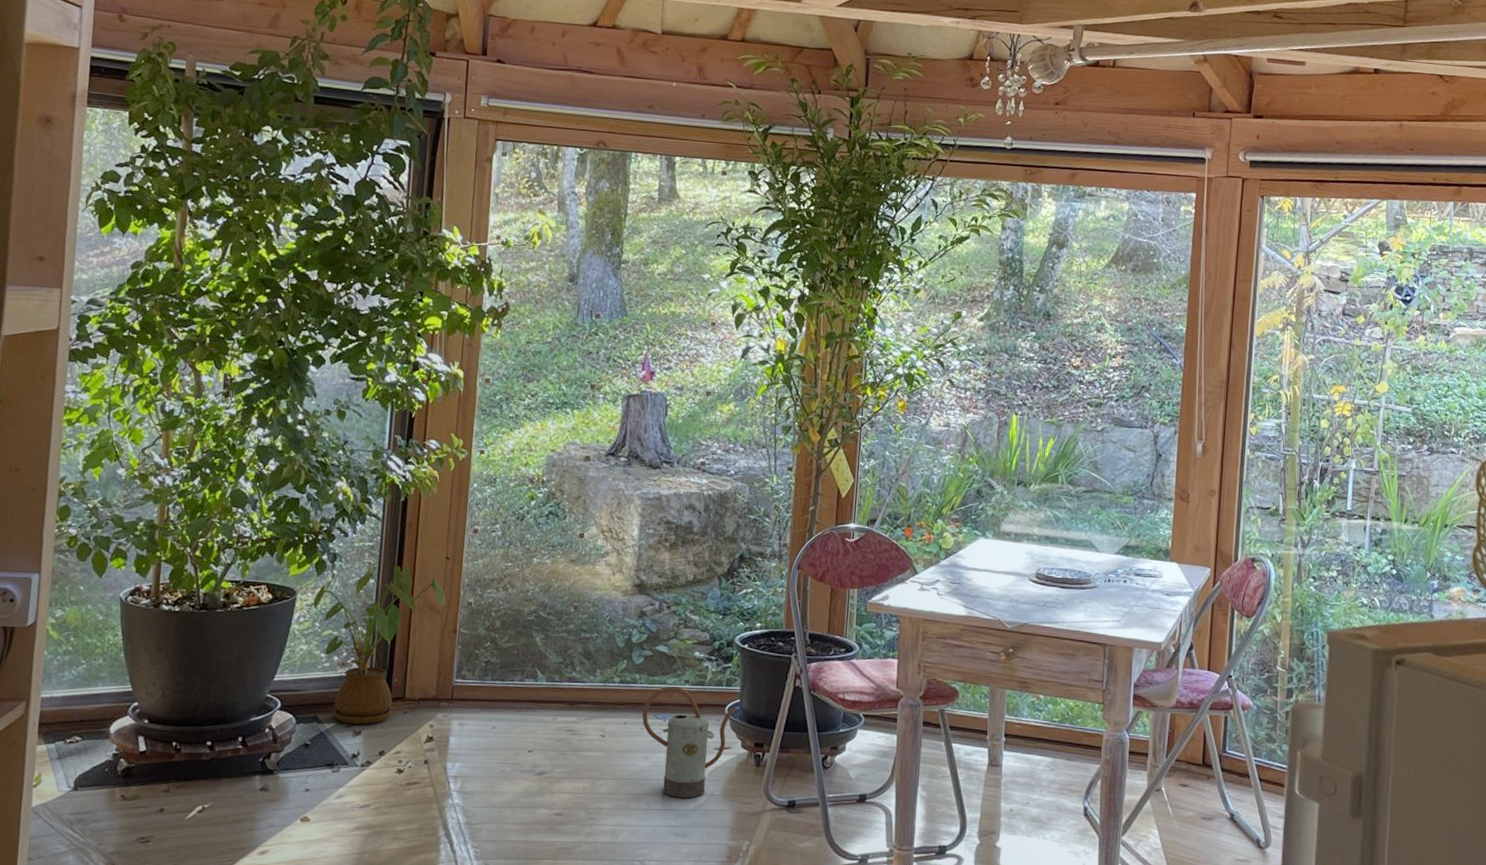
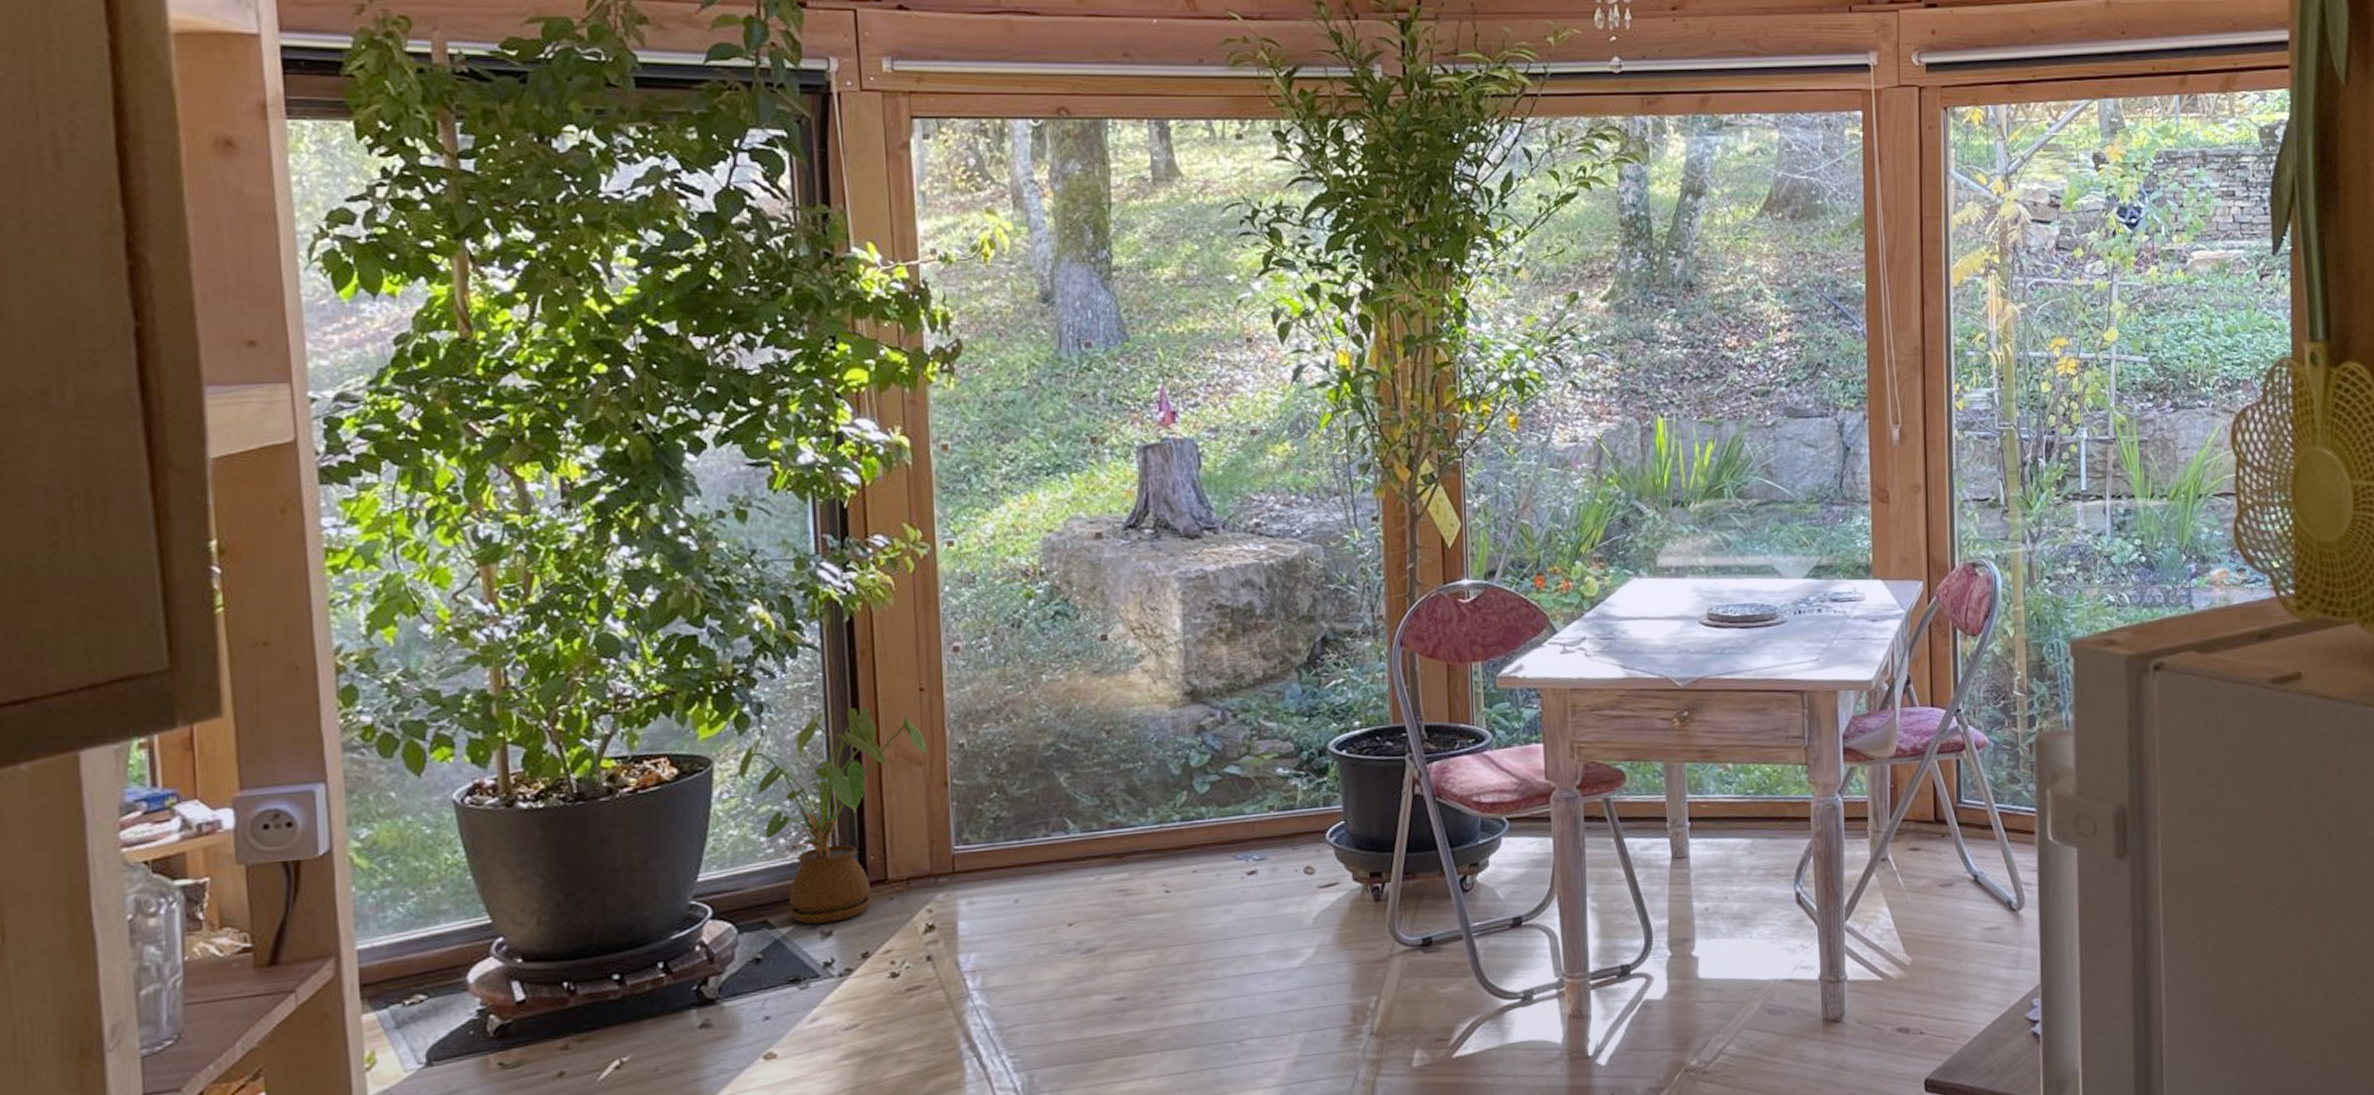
watering can: present [641,686,737,798] -> none [1215,815,1341,956]

